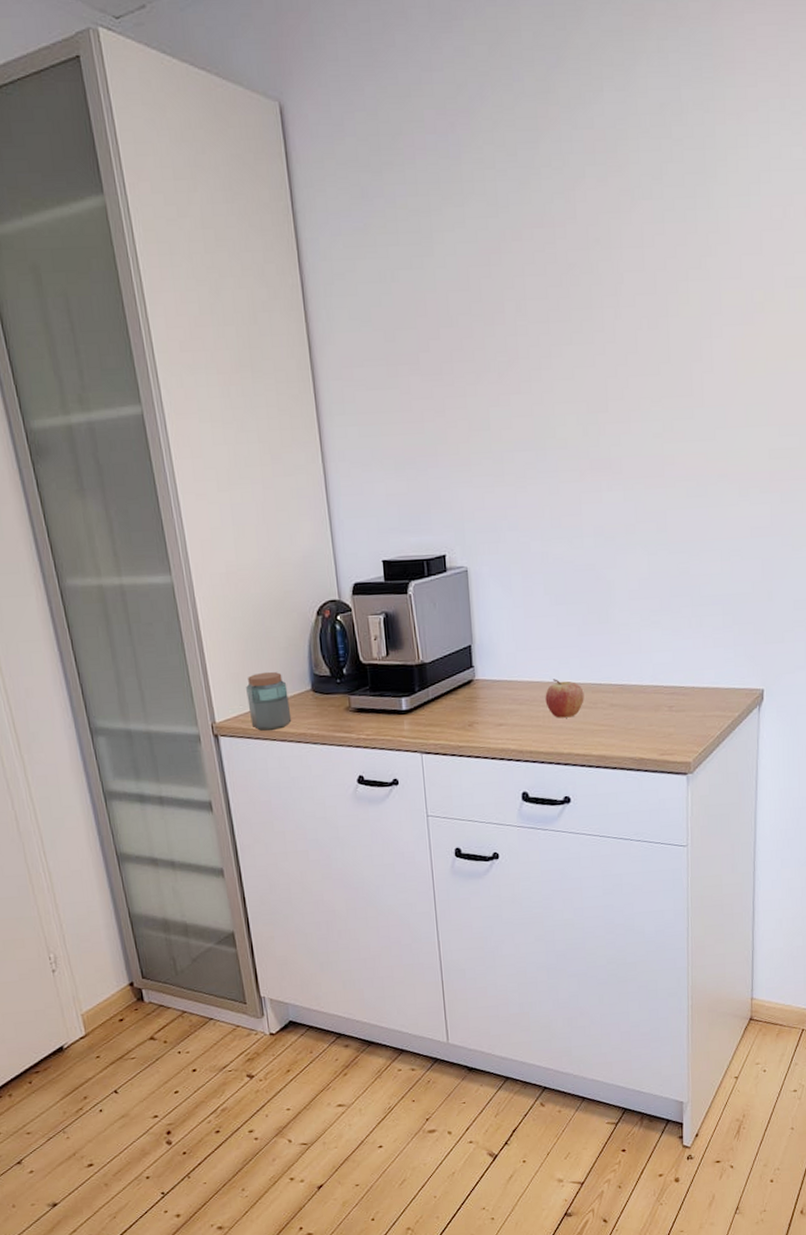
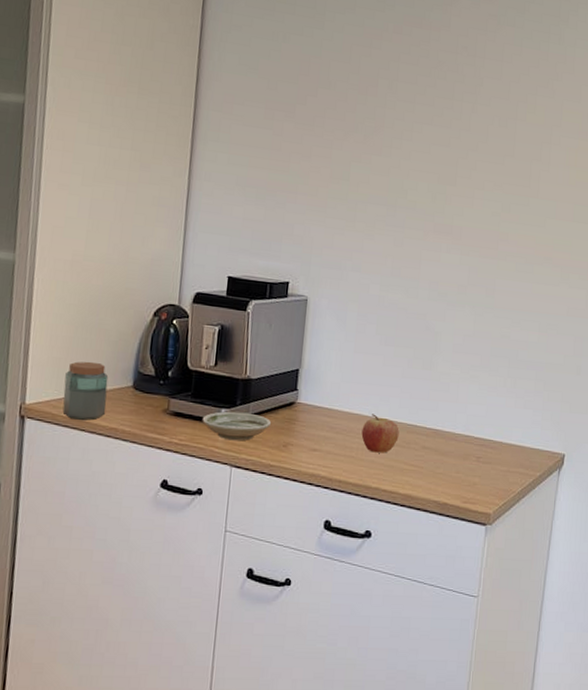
saucer: none [384,697,454,728] -> present [202,411,272,441]

